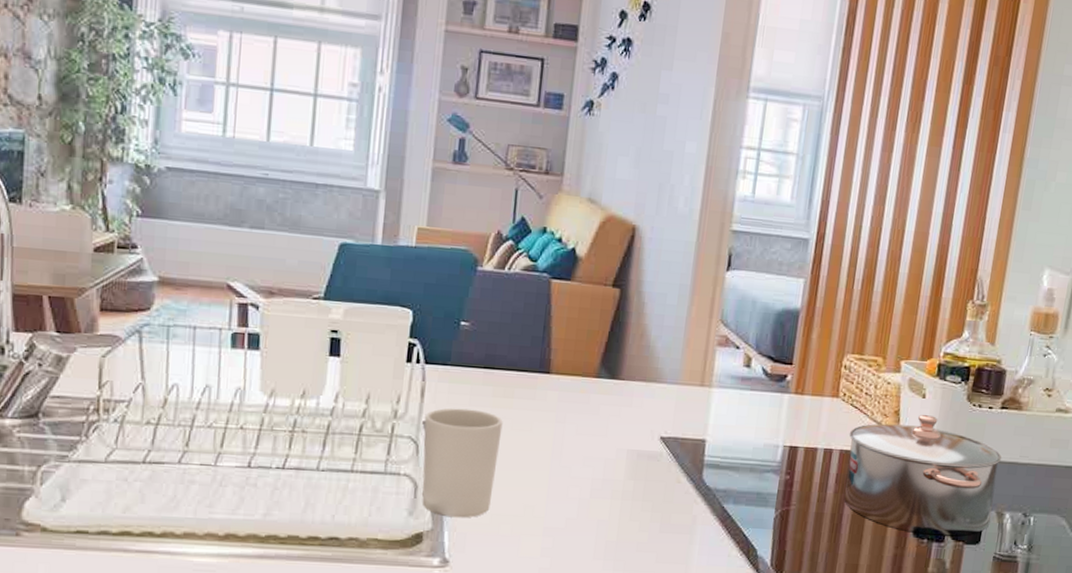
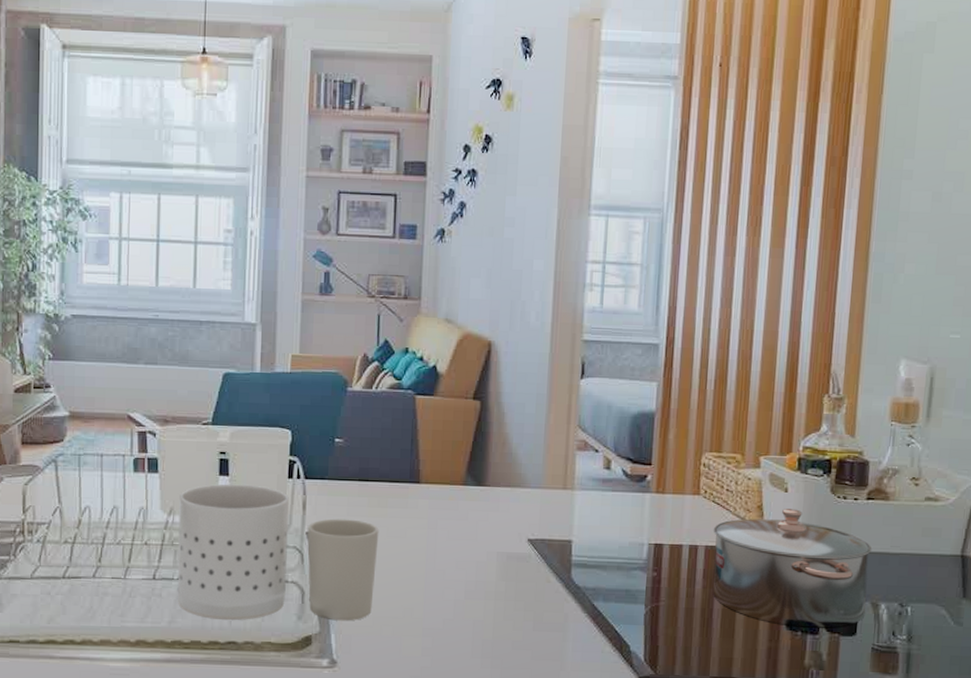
mug: none [274,365,406,515] -> present [177,484,289,621]

